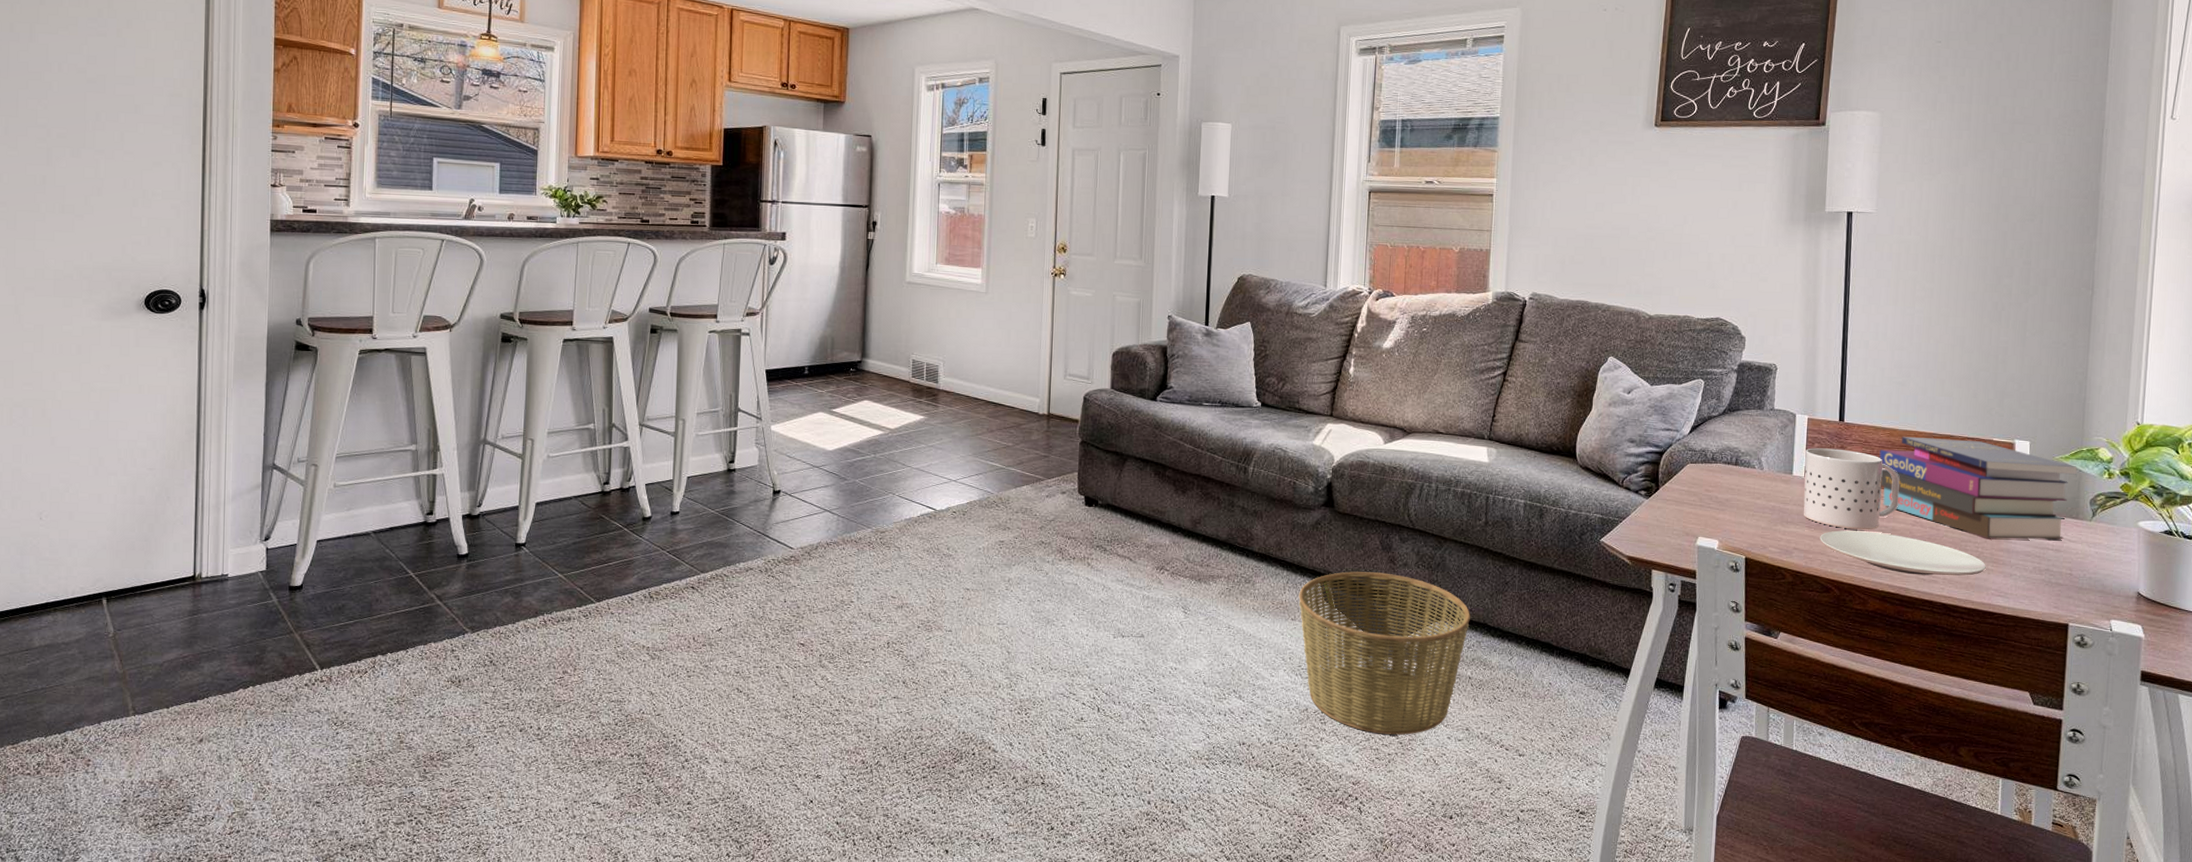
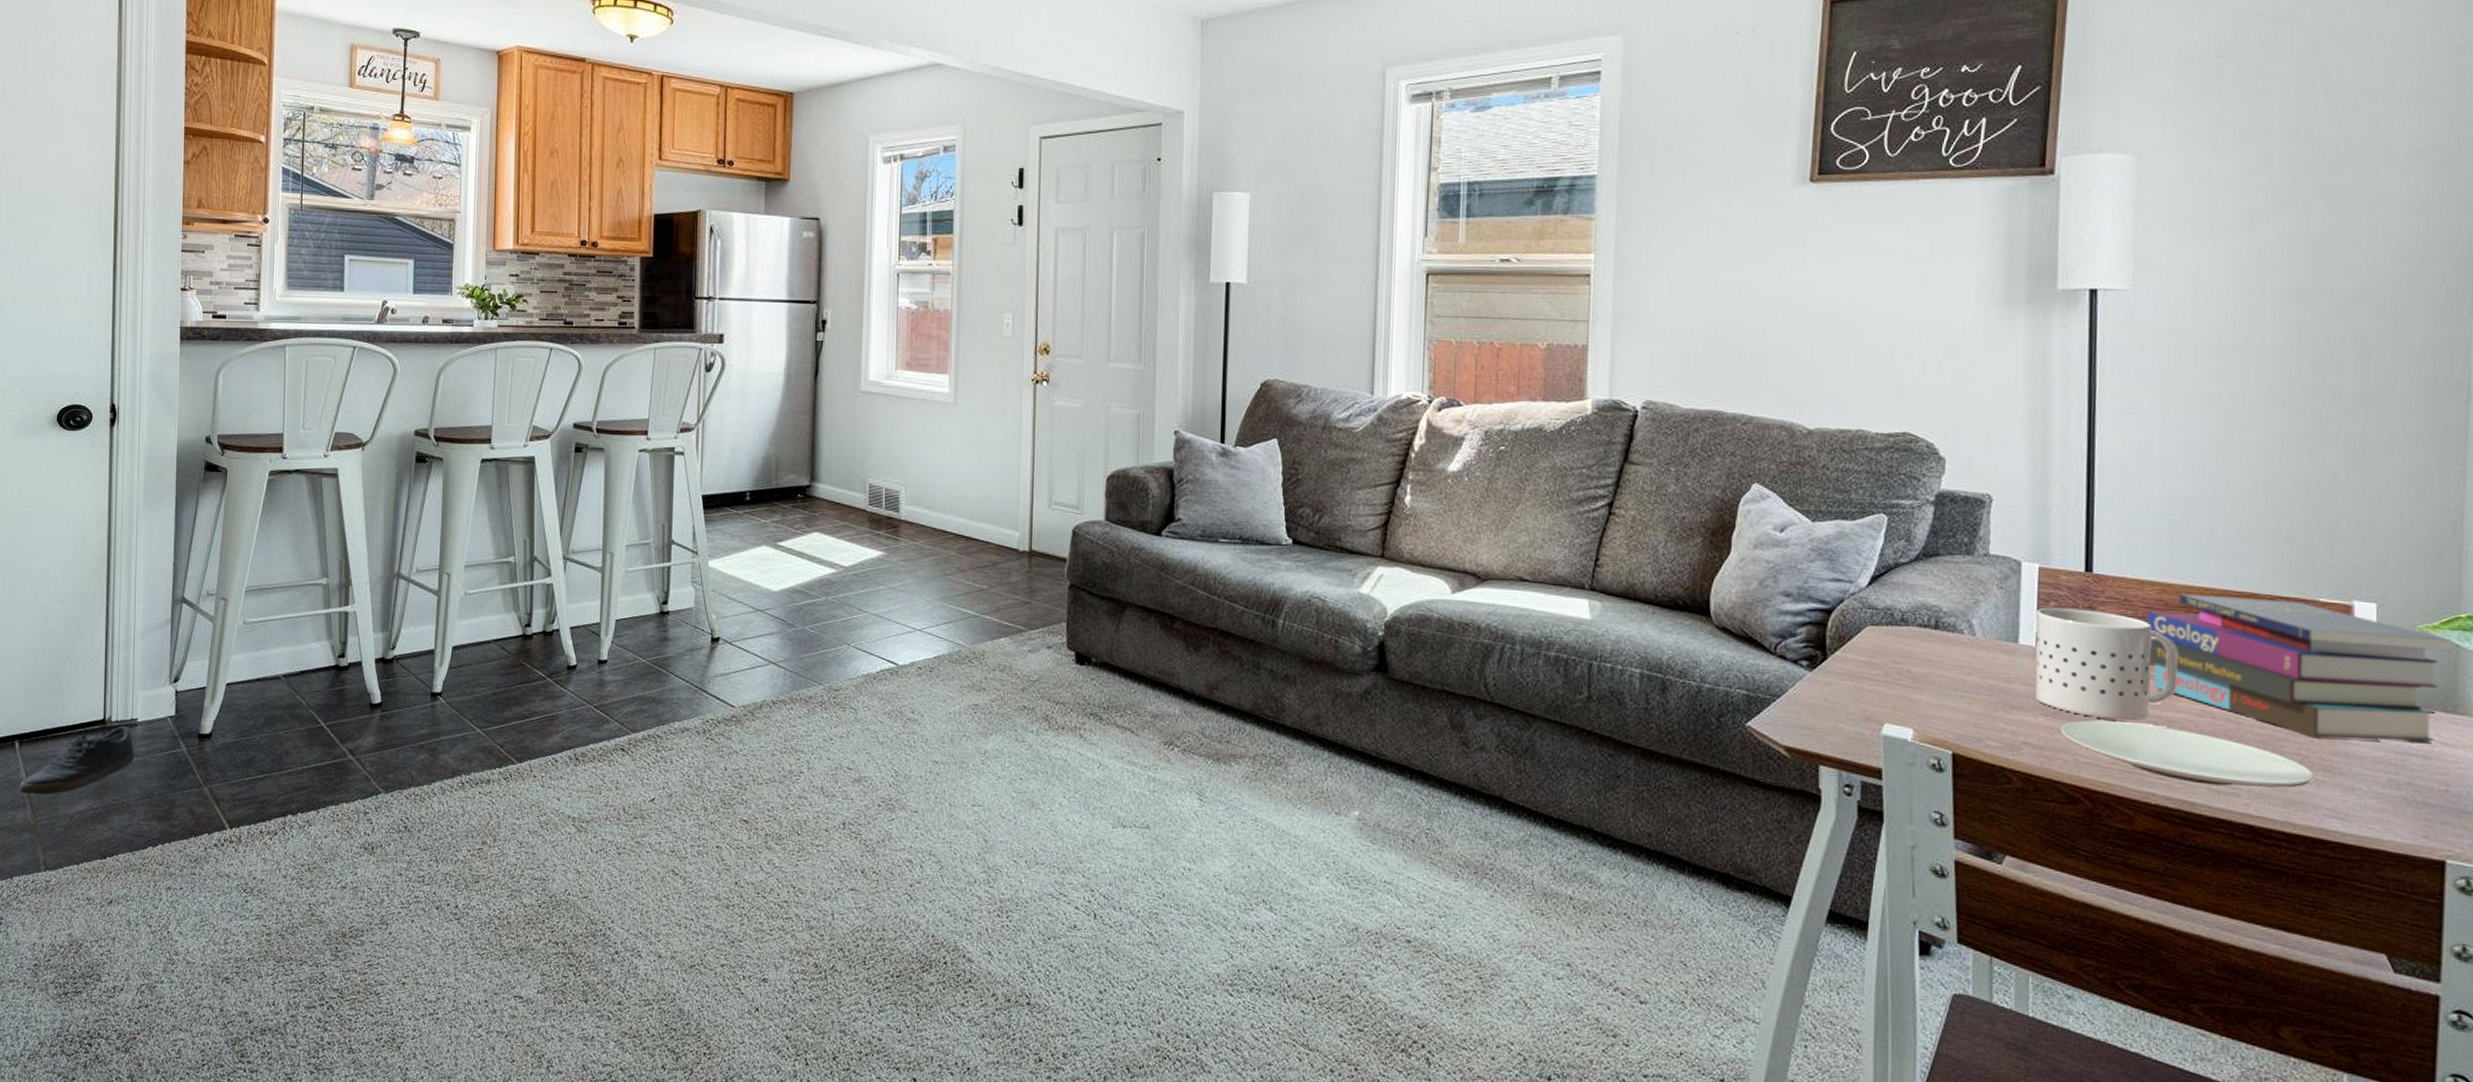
shoe: none [106,581,225,647] -> present [18,725,135,795]
basket: present [1299,571,1470,735] -> none [1344,755,1570,968]

